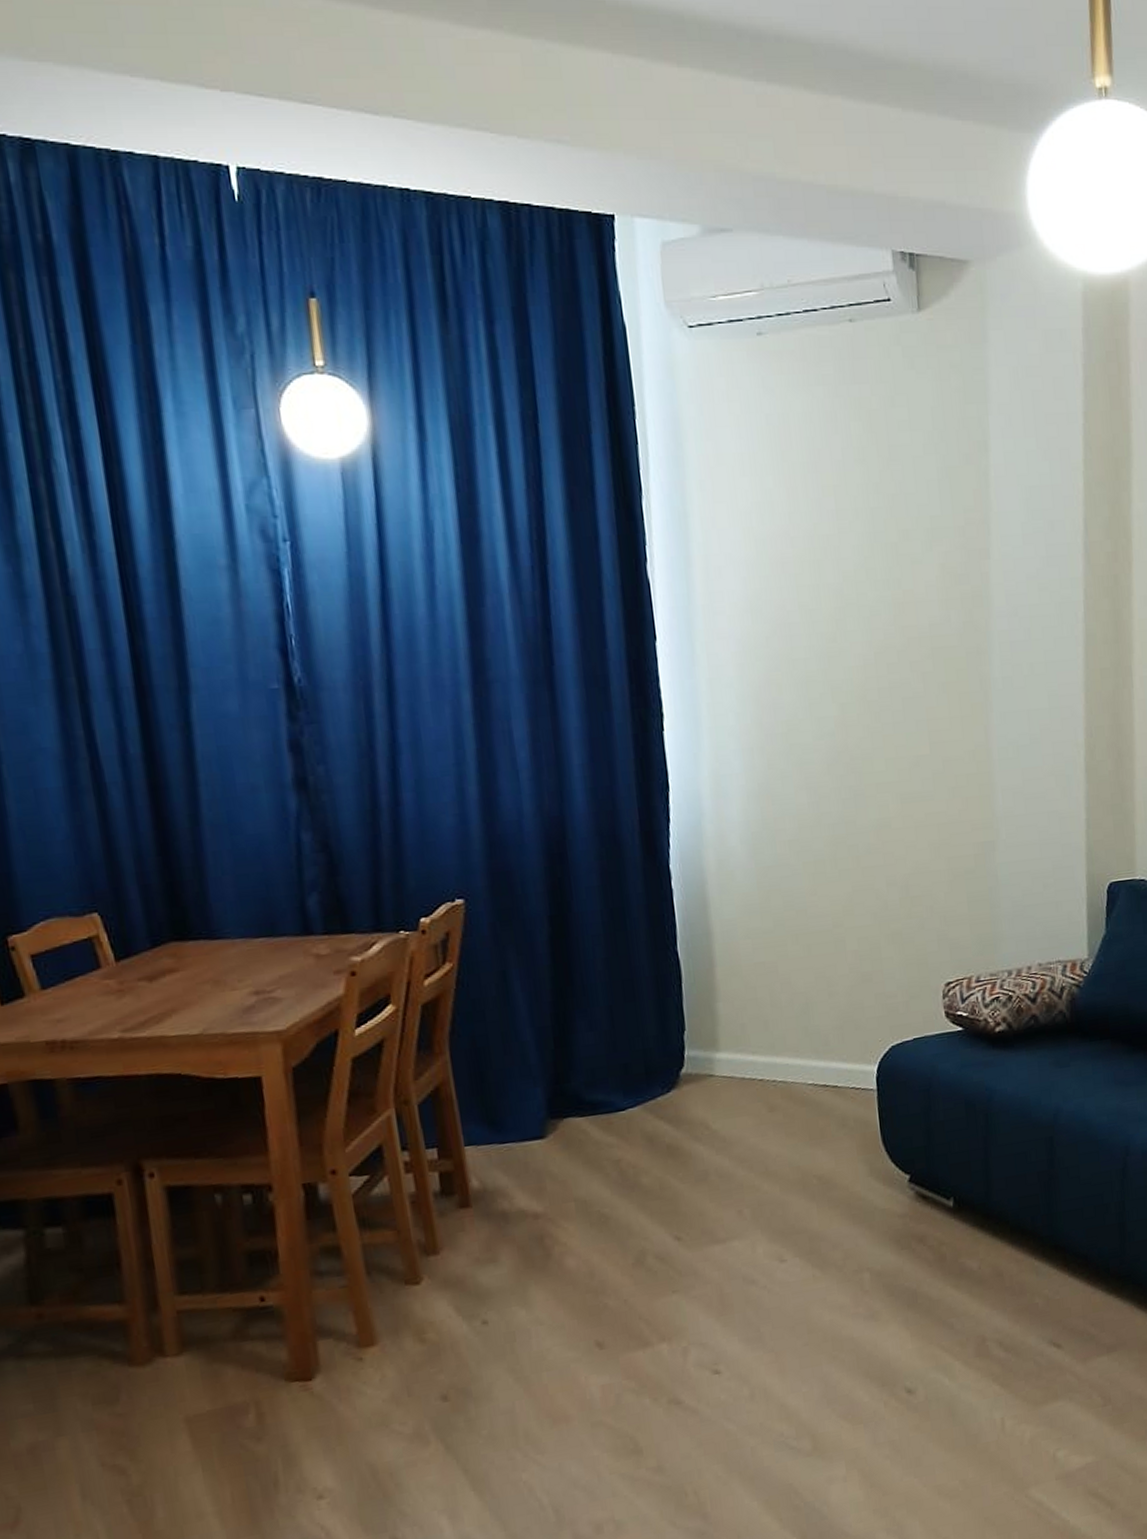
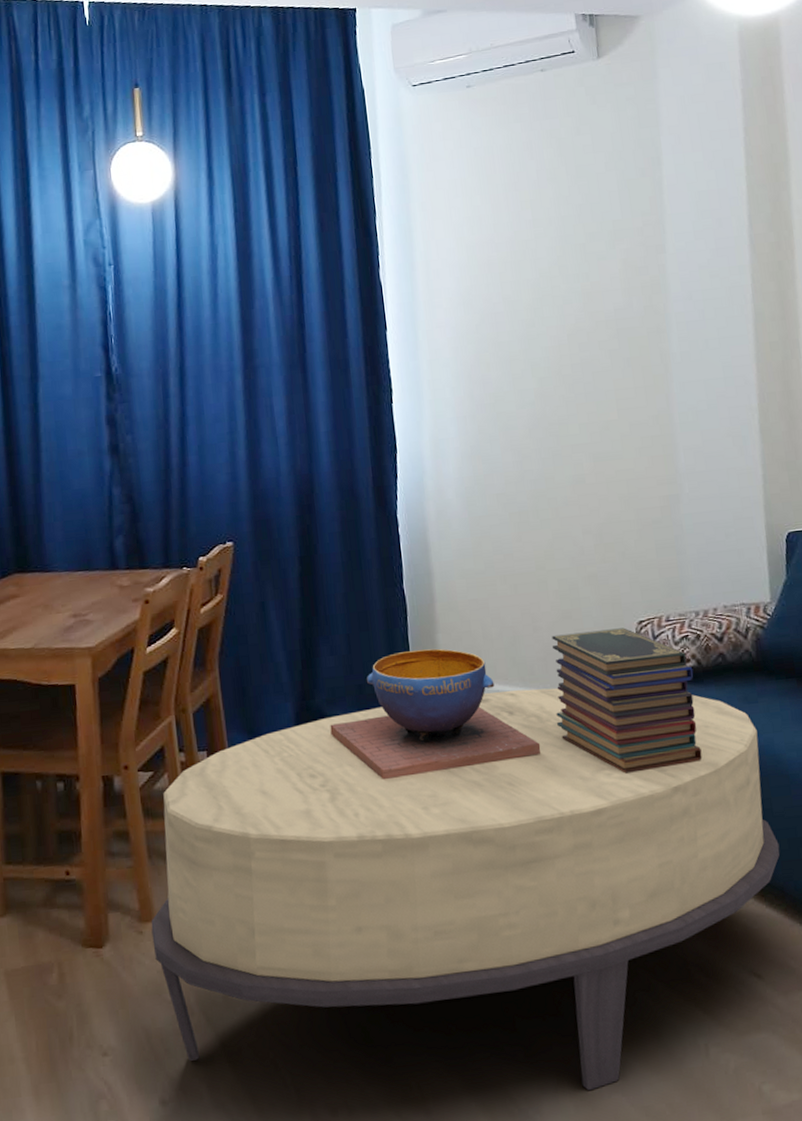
coffee table: none [372,1059,1086,1494] -> present [151,688,780,1091]
decorative bowl: none [589,1019,835,1170] -> present [330,648,541,780]
book stack: none [849,990,1010,1148] -> present [551,627,702,774]

